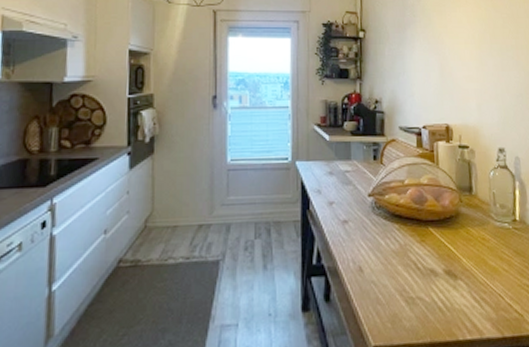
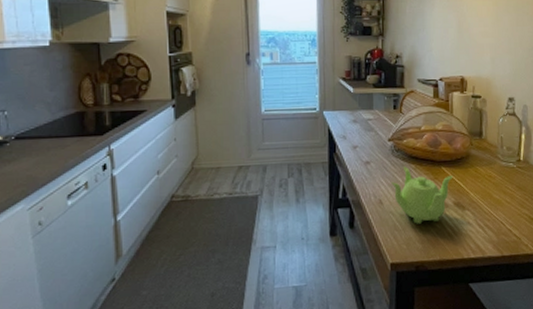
teapot: none [372,226,441,297] -> present [391,166,452,224]

